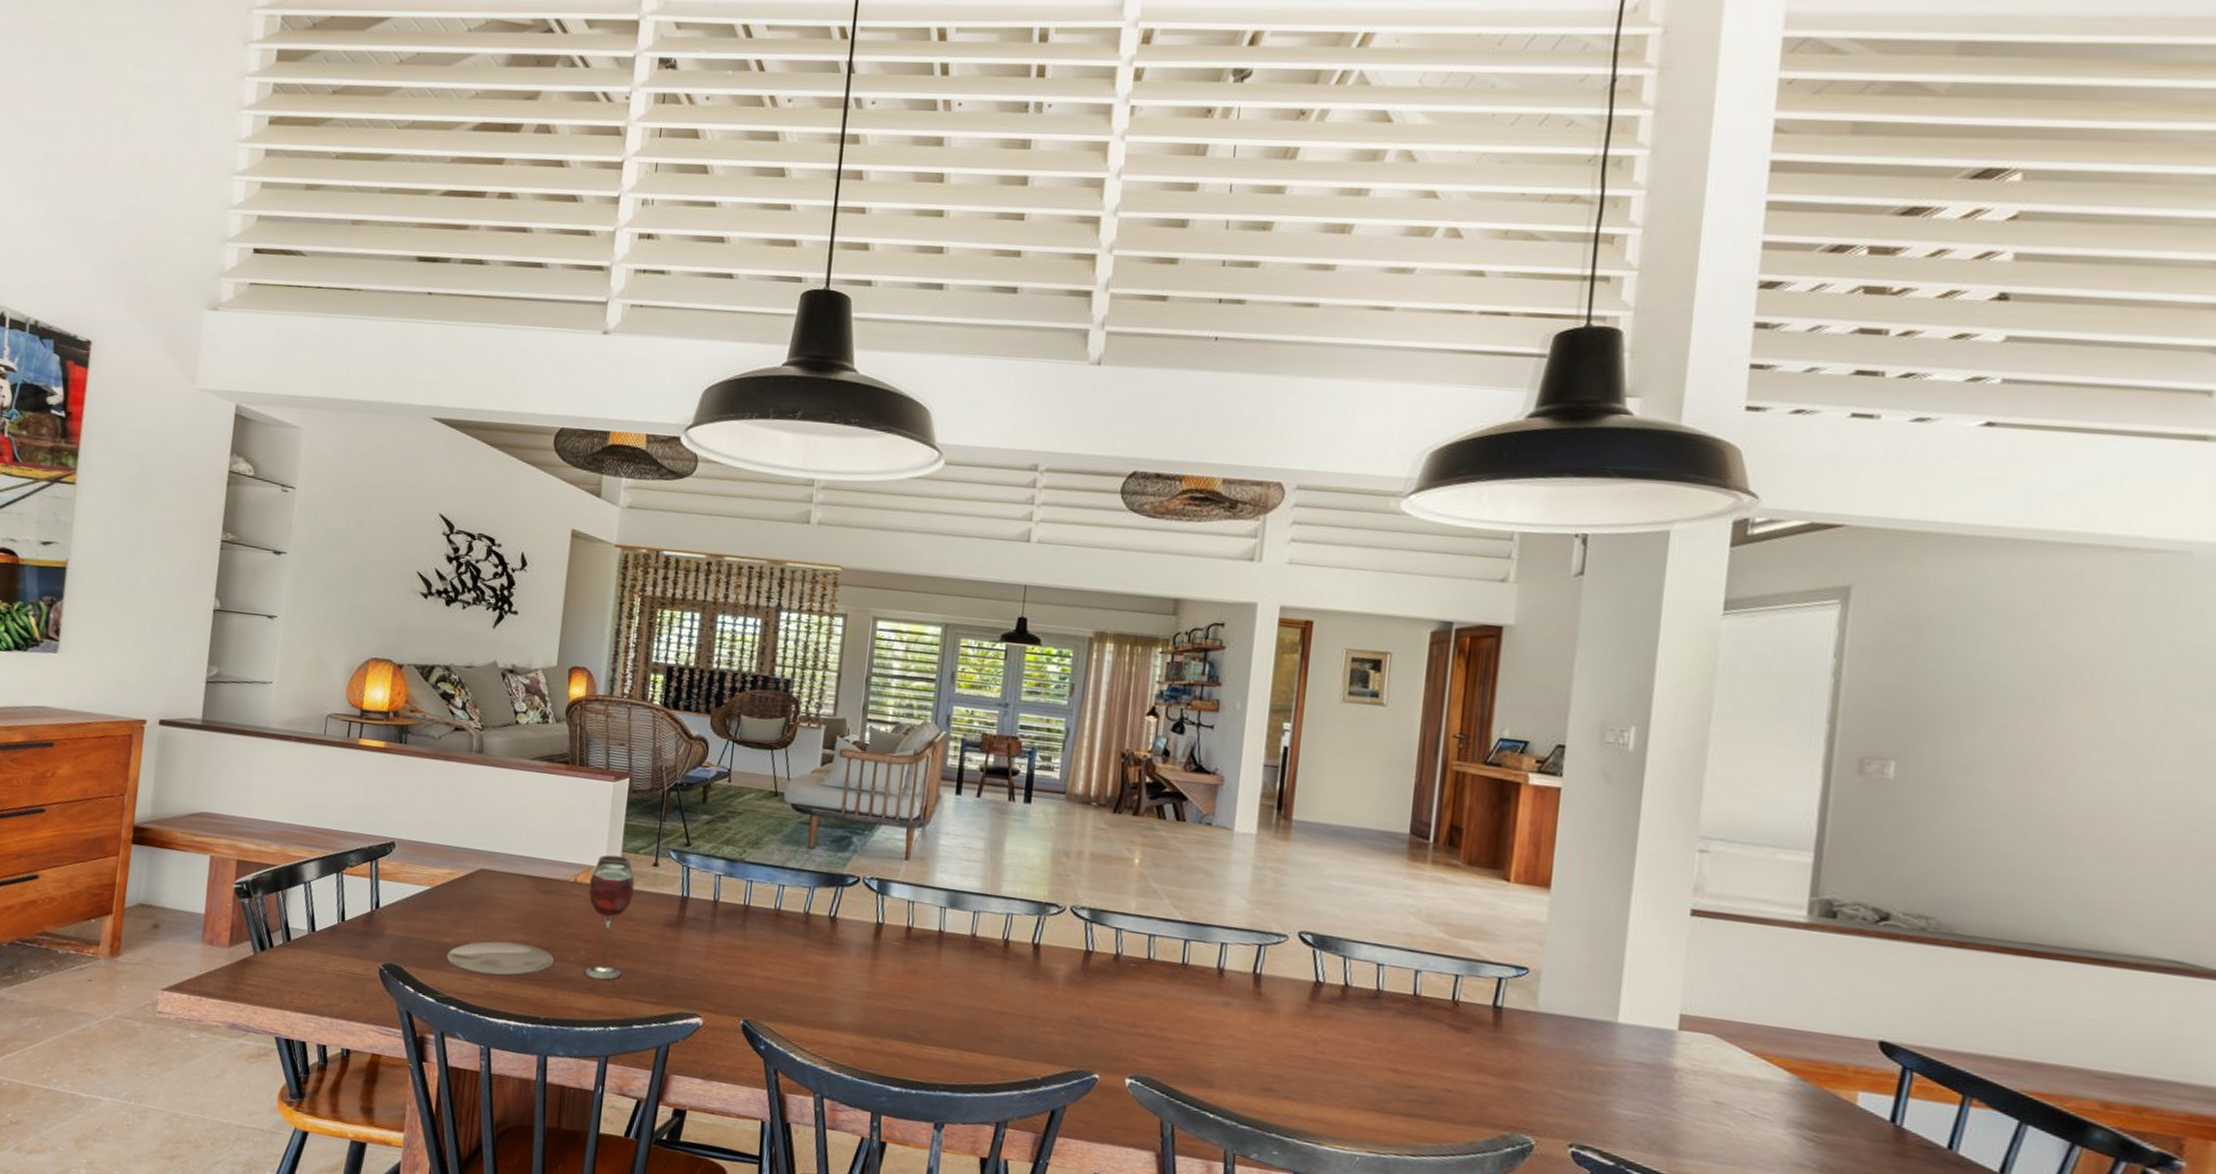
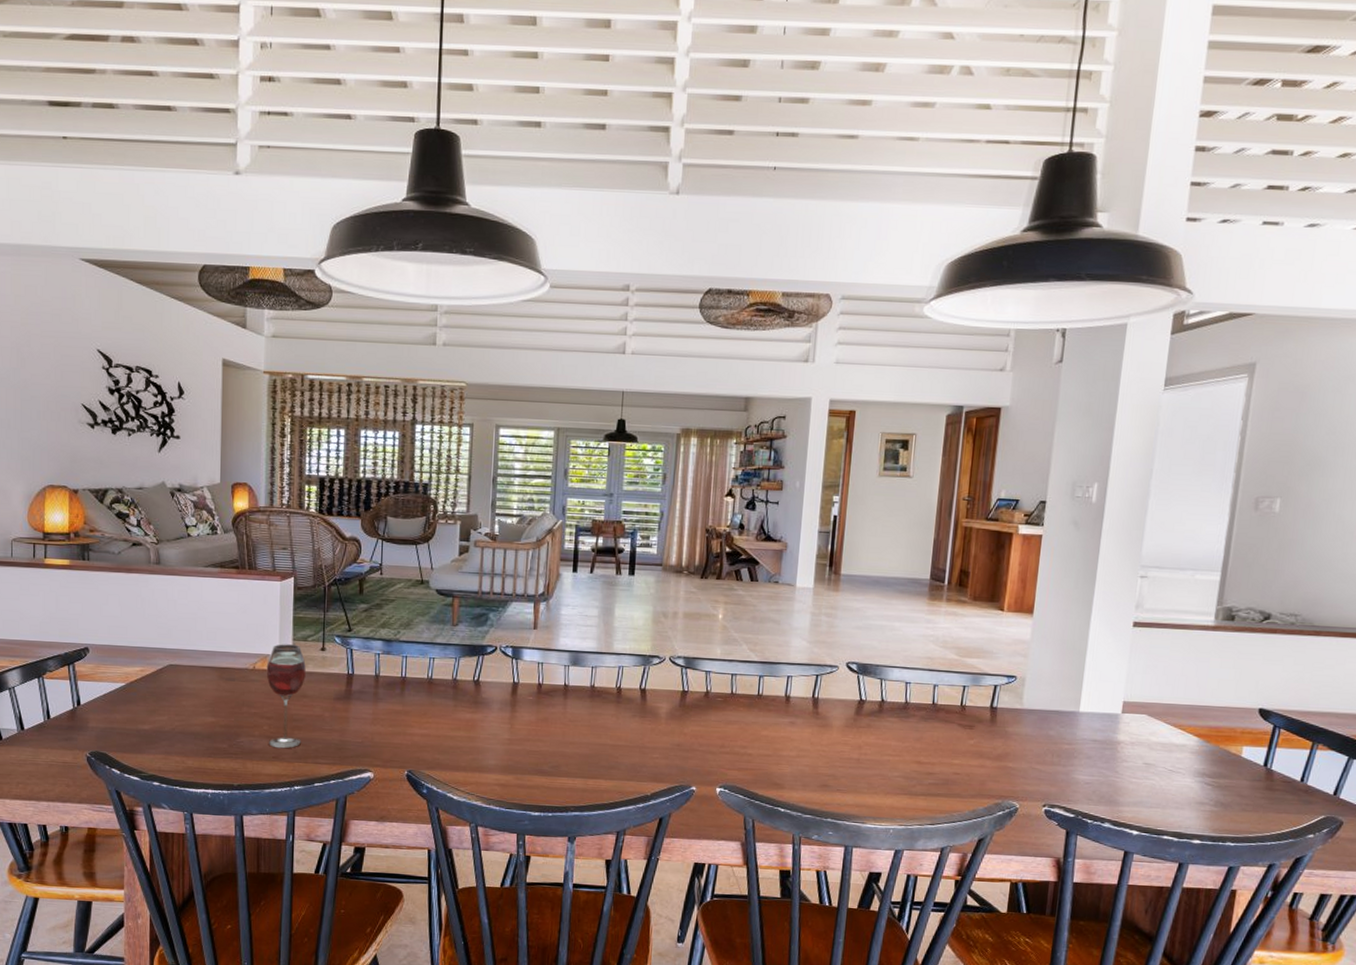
plate: present [446,941,554,977] -> none [145,724,241,754]

